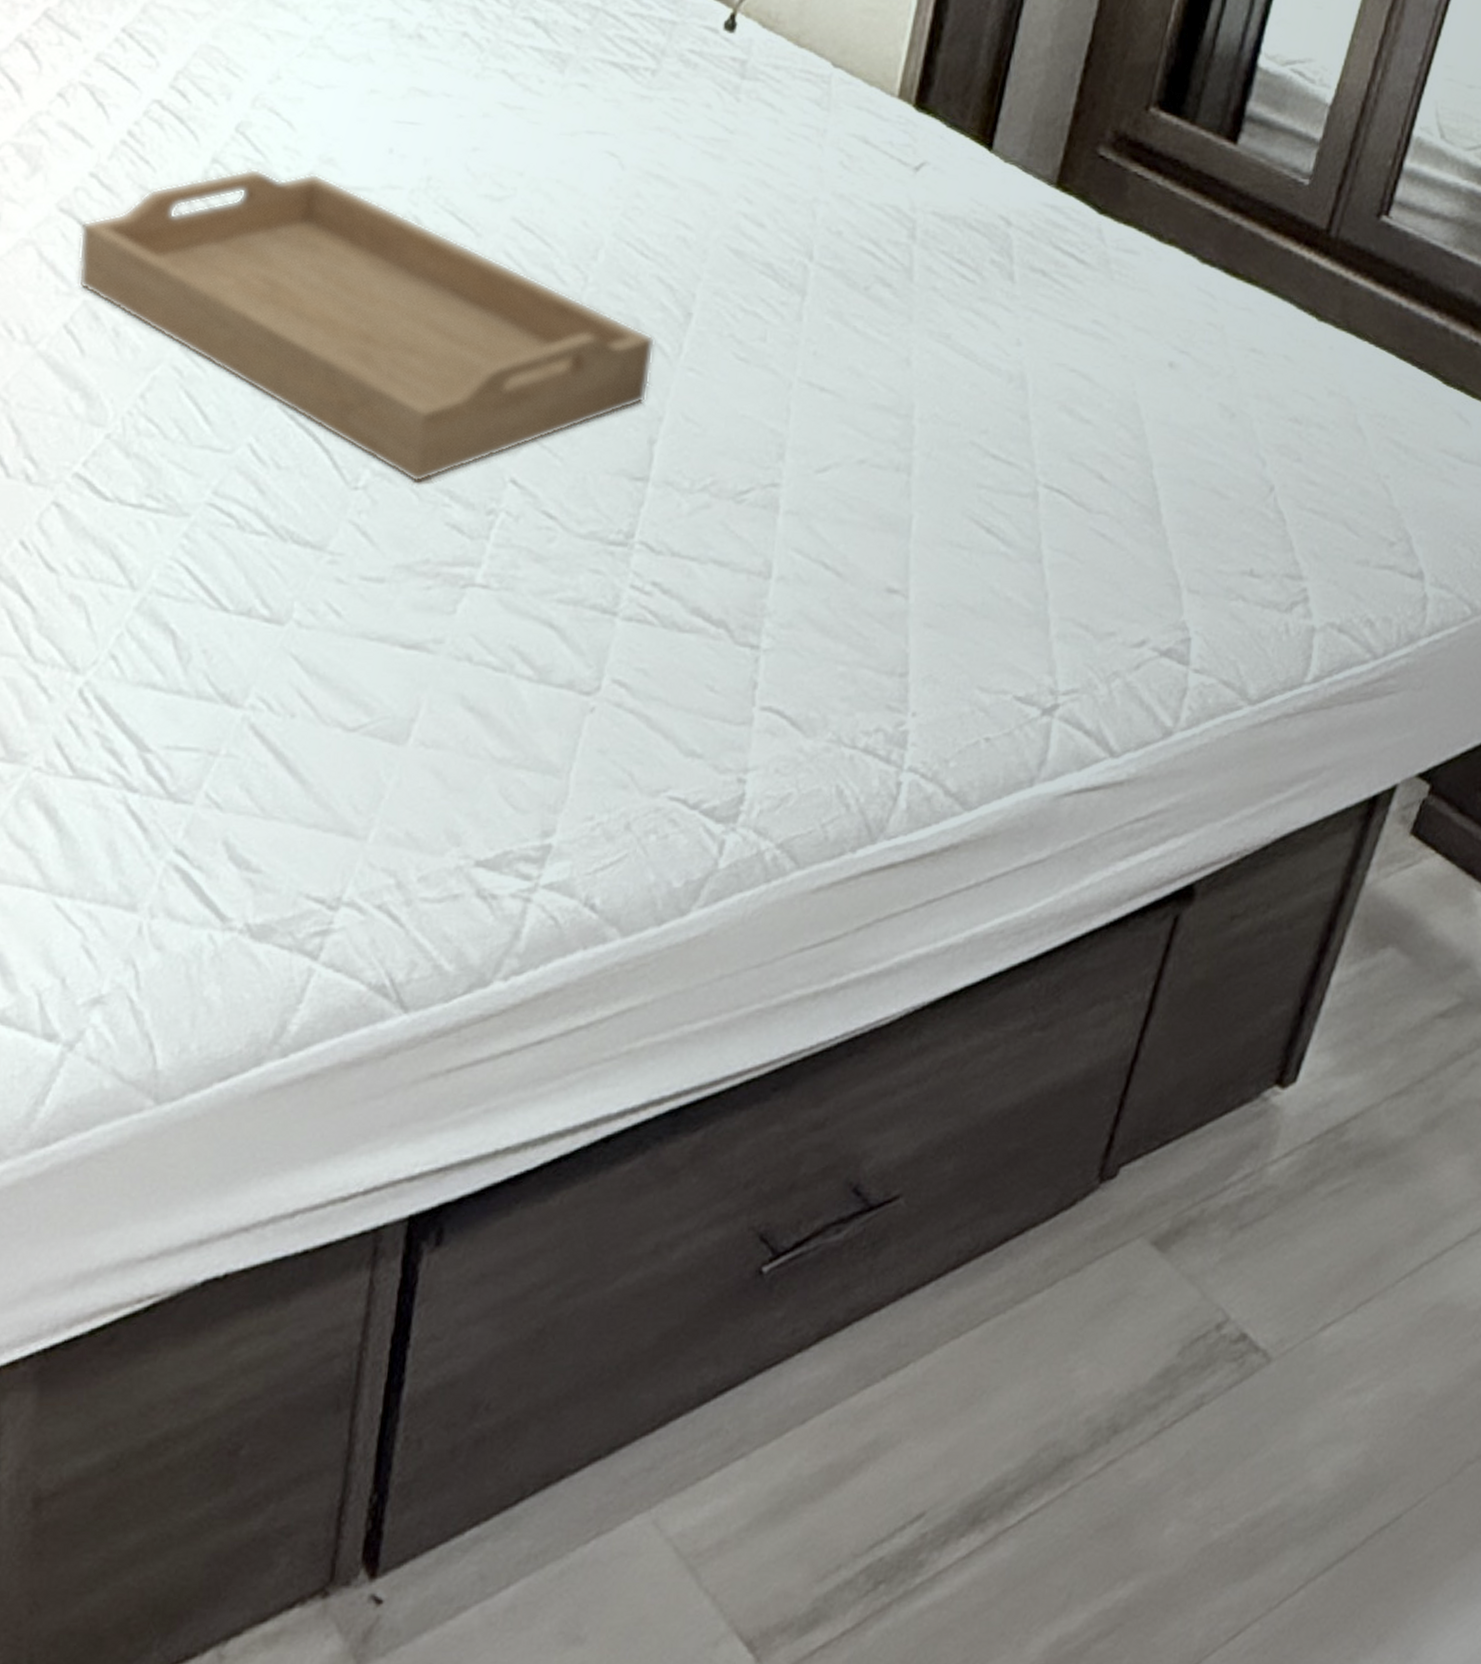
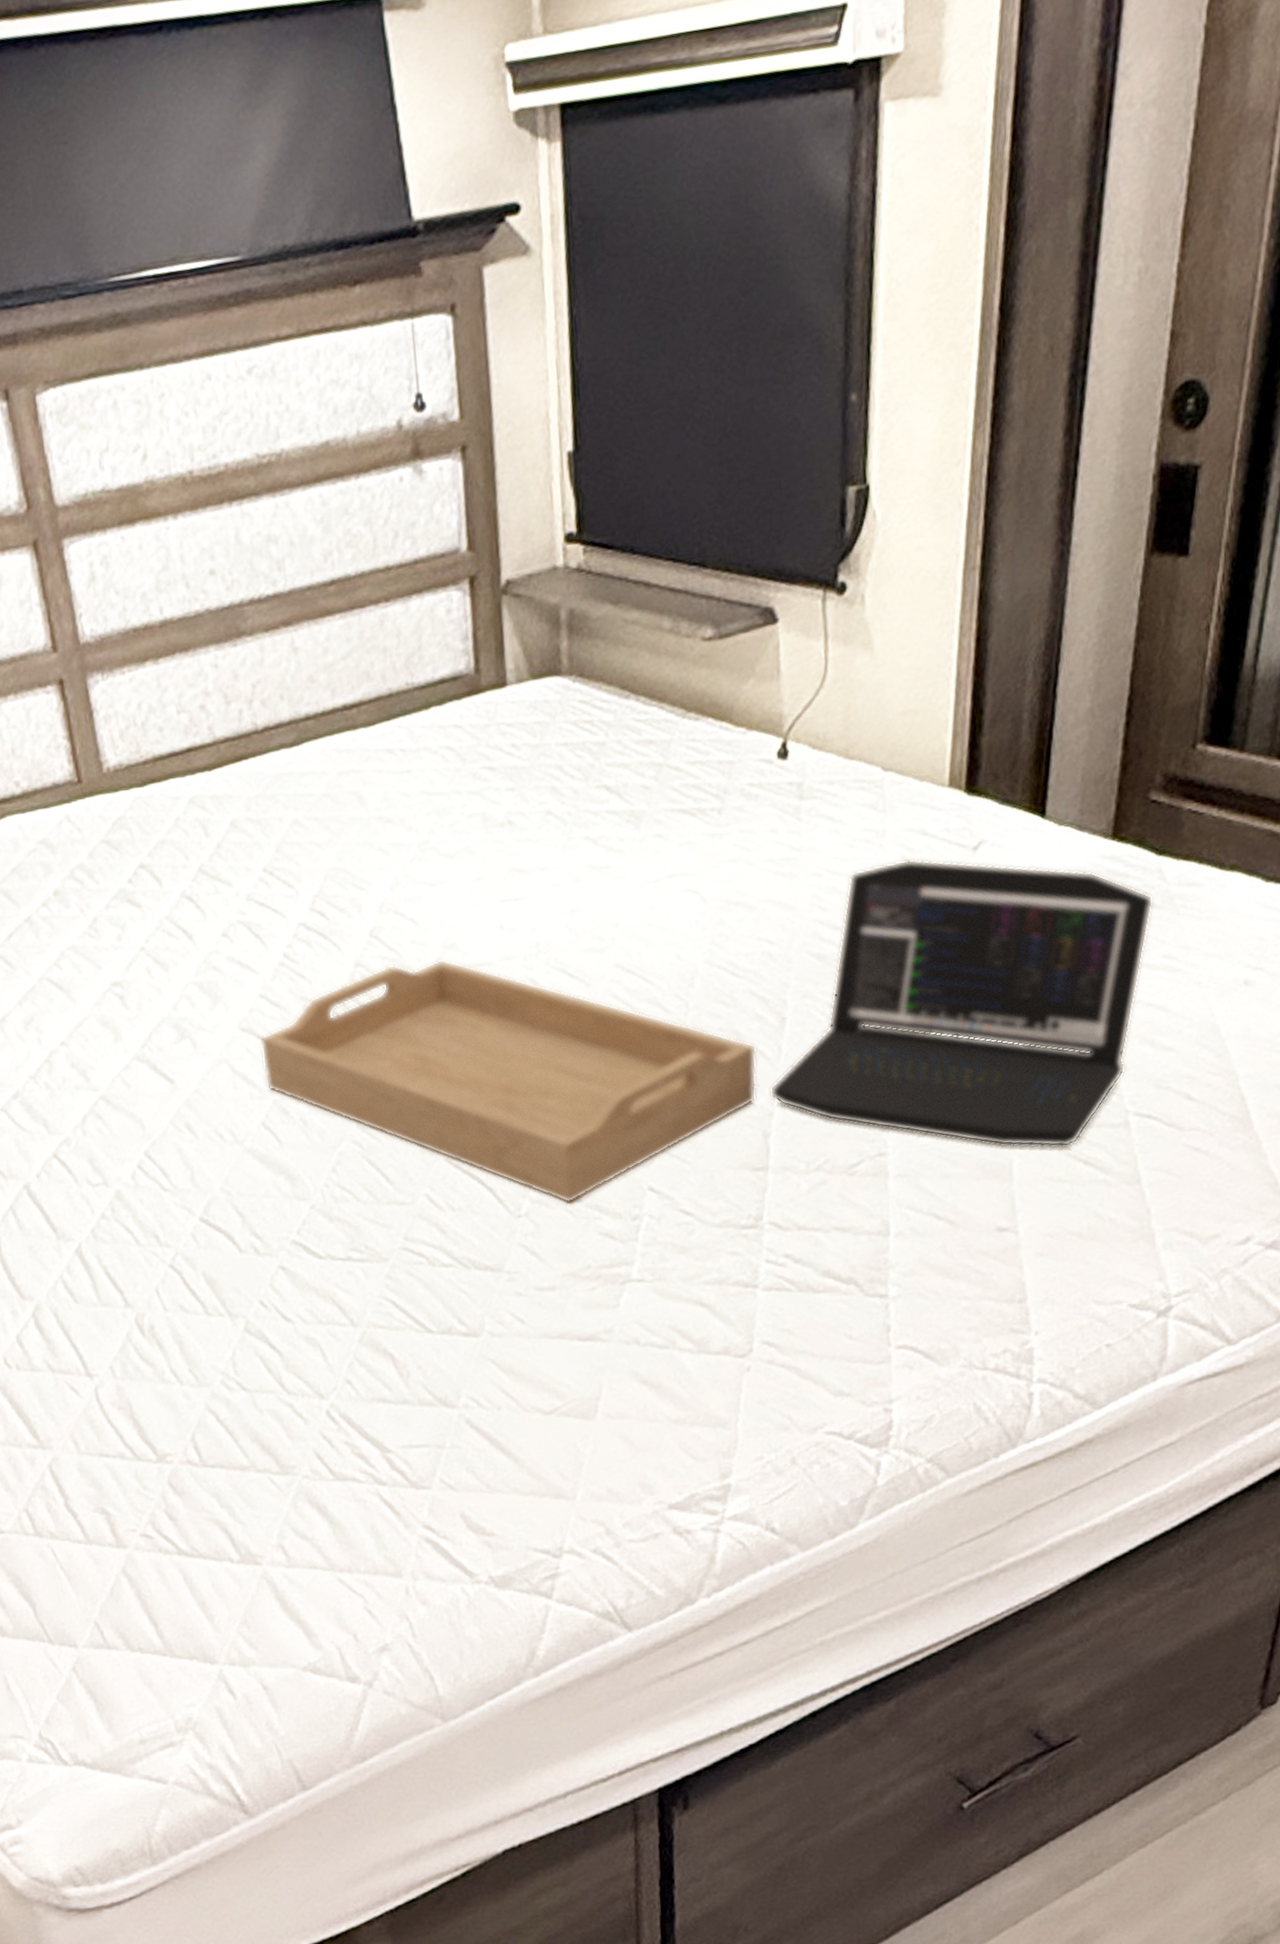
laptop: none [662,165,1090,511] -> present [769,859,1154,1148]

